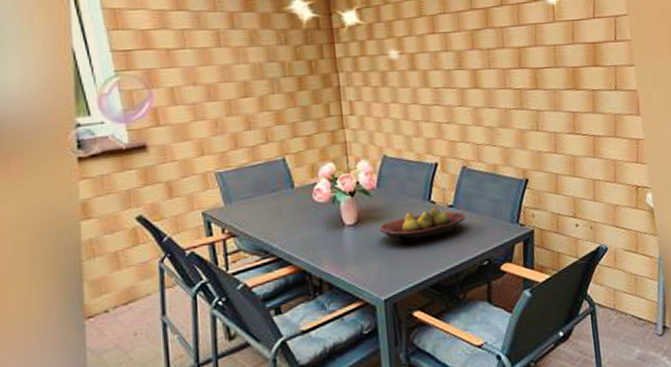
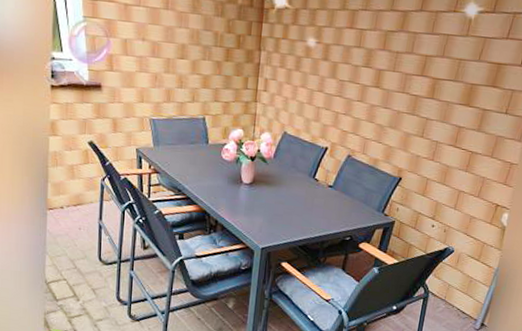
fruit bowl: present [379,208,466,243] -> none [268,183,341,209]

